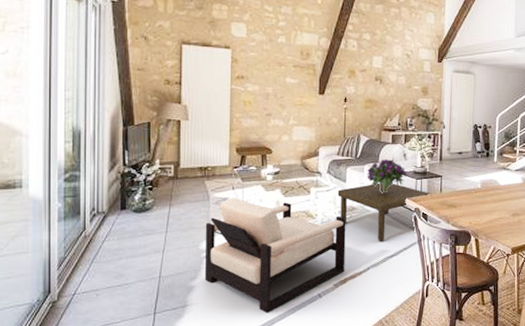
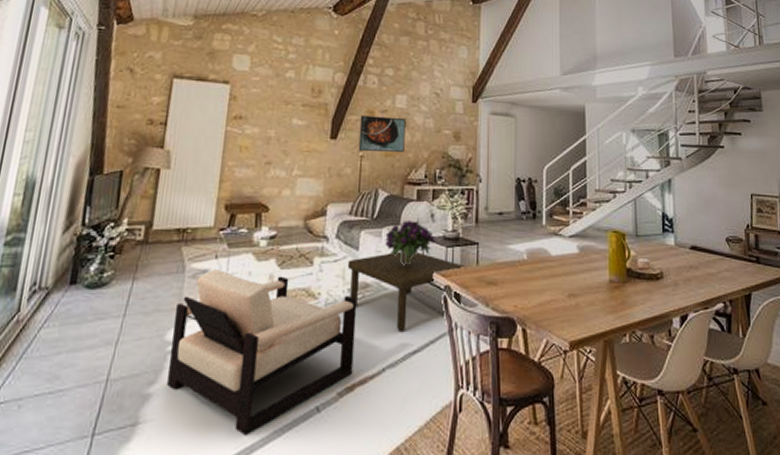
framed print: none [342,74,382,105] -> present [358,115,406,152]

